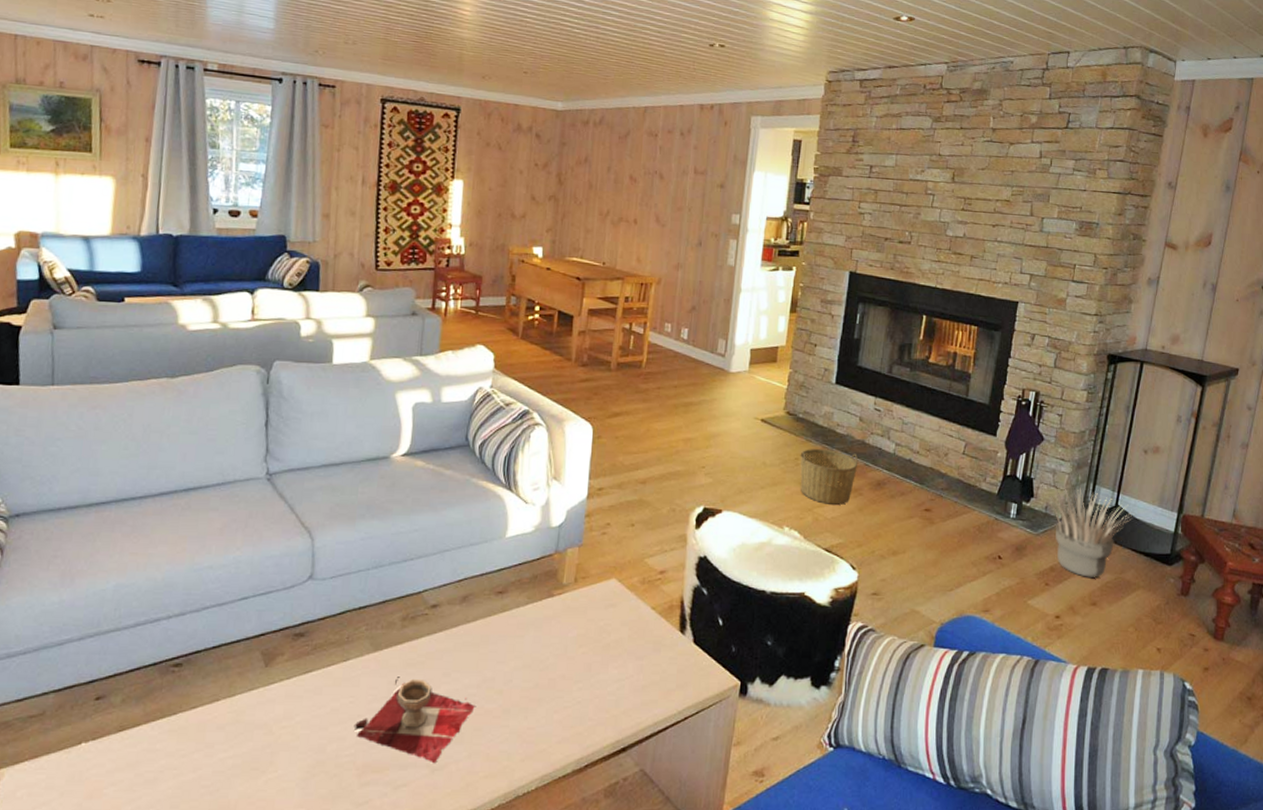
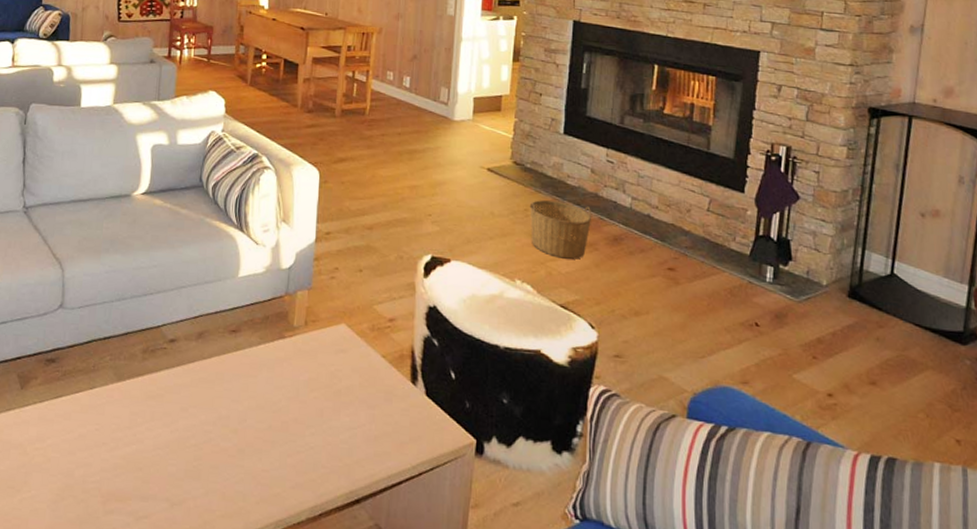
decorative bowl: present [353,677,475,764] -> none [99,408,211,498]
potted plant: present [1043,485,1133,578] -> none [802,249,913,354]

